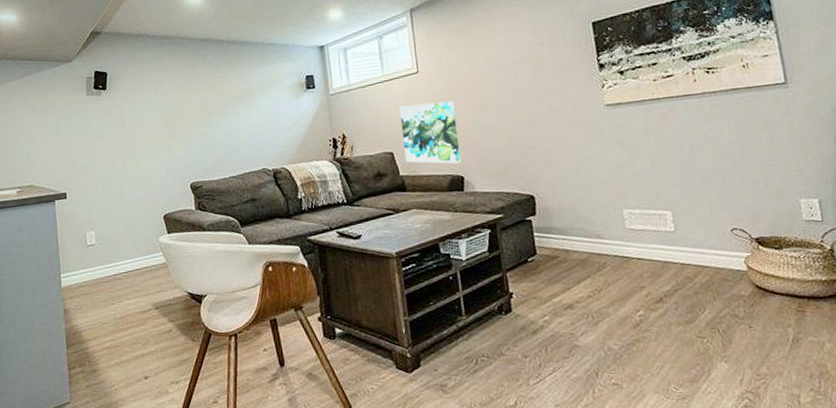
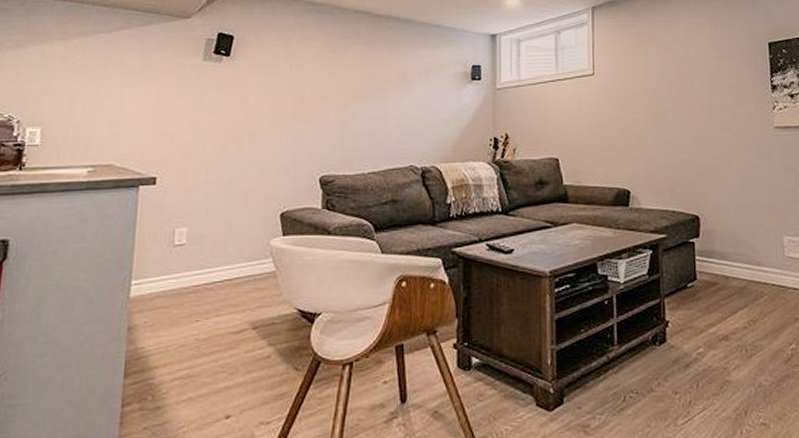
wall art: present [399,100,462,164] -> none [570,108,630,176]

